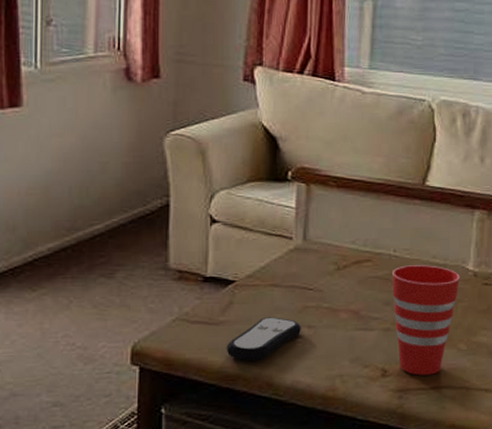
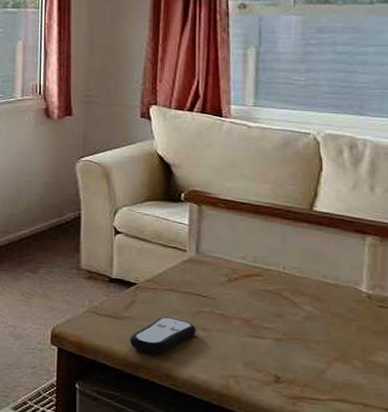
cup: present [391,265,460,376] -> none [281,282,353,387]

